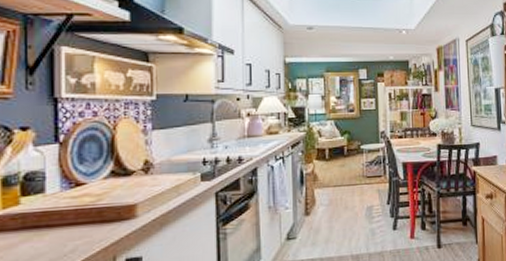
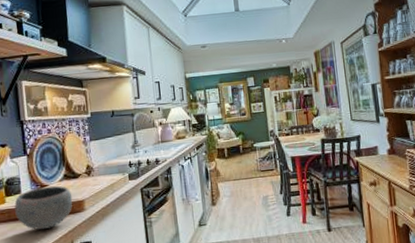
bowl: none [33,184,121,242] -> present [14,185,73,230]

